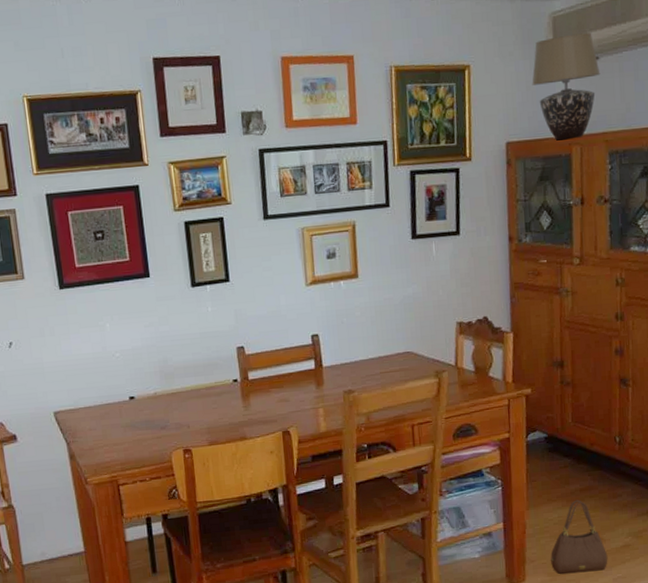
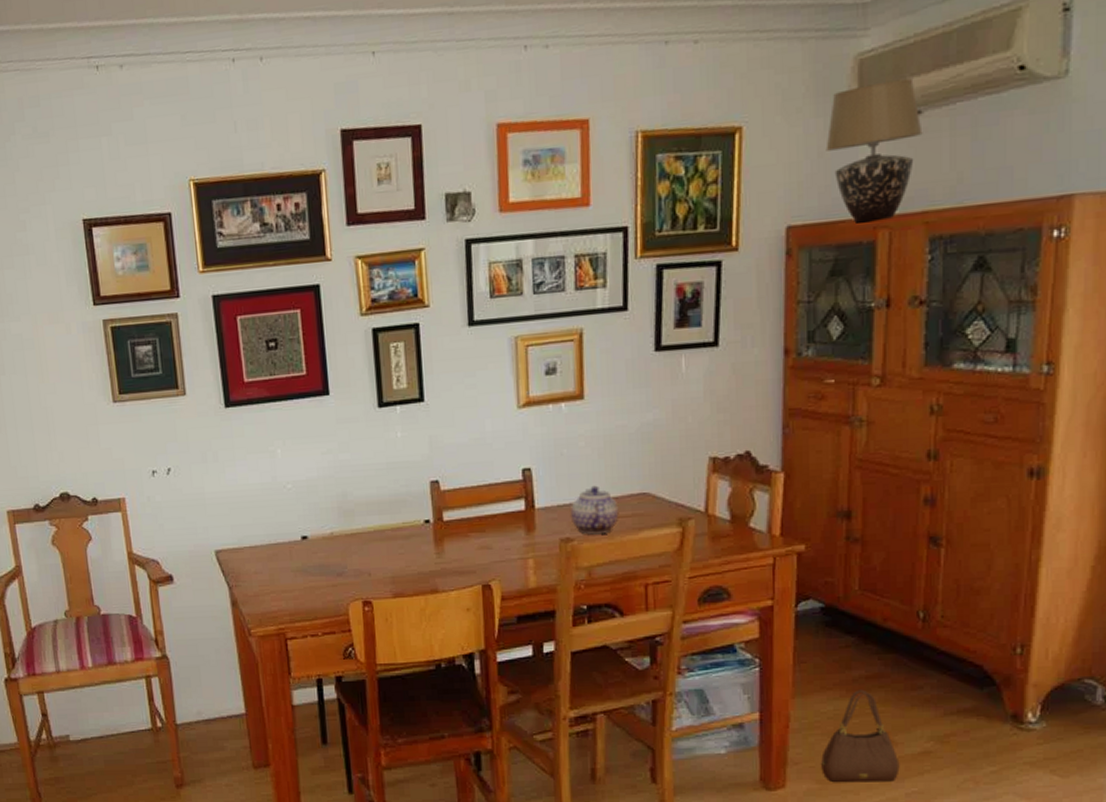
teapot: none [351,347,390,387] -> present [571,485,619,535]

